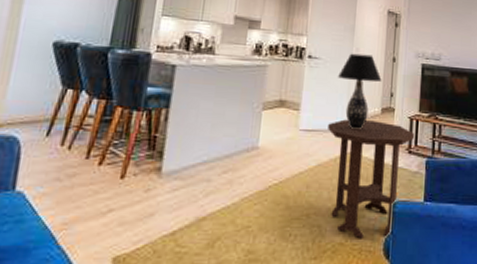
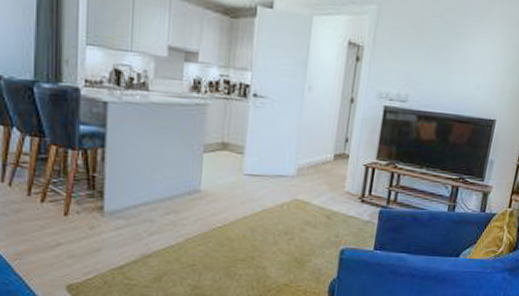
side table: present [328,119,414,239] -> none [274,165,369,282]
table lamp: present [338,53,382,131] -> none [287,92,337,177]

